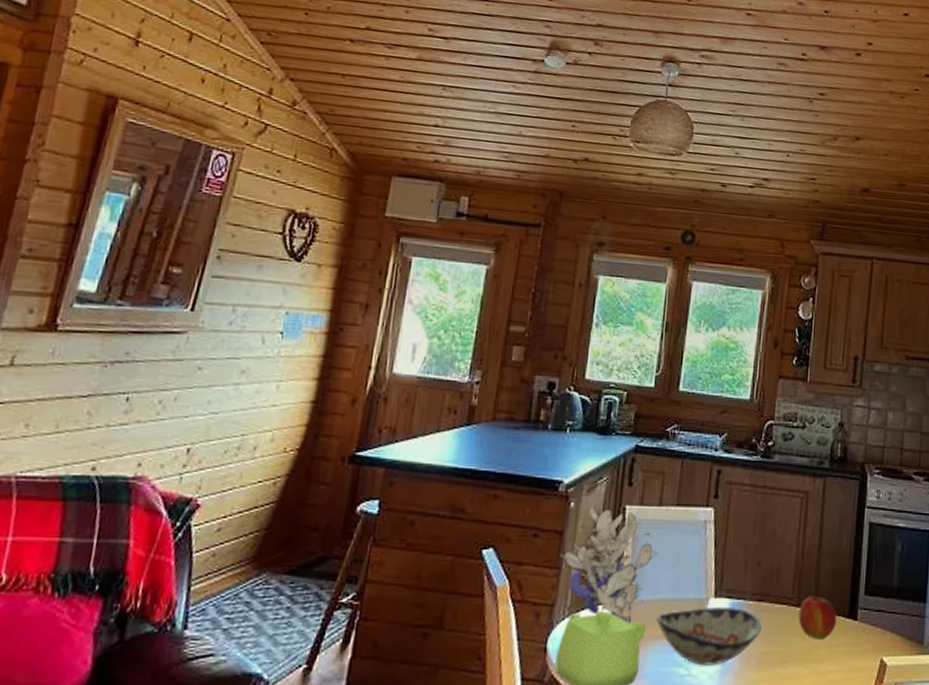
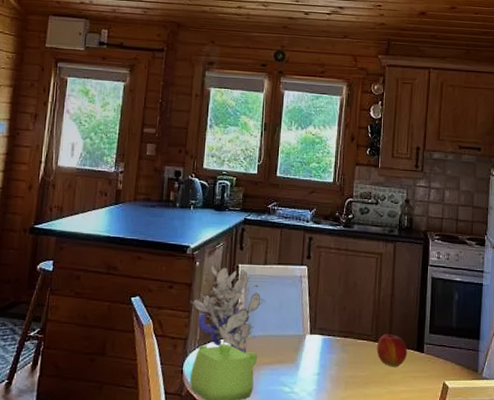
decorative bowl: present [656,606,762,666] -> none [265,341,348,386]

